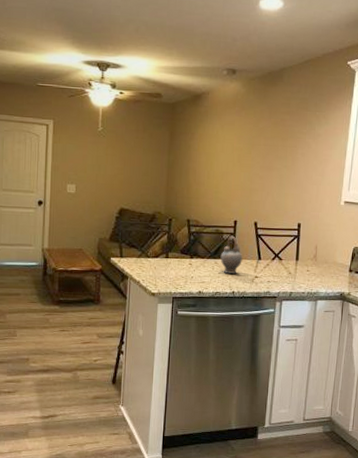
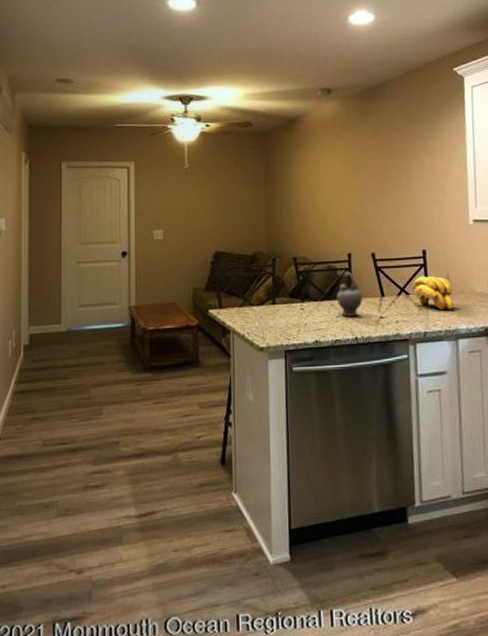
banana bunch: none [285,245,319,276] -> present [412,276,454,311]

